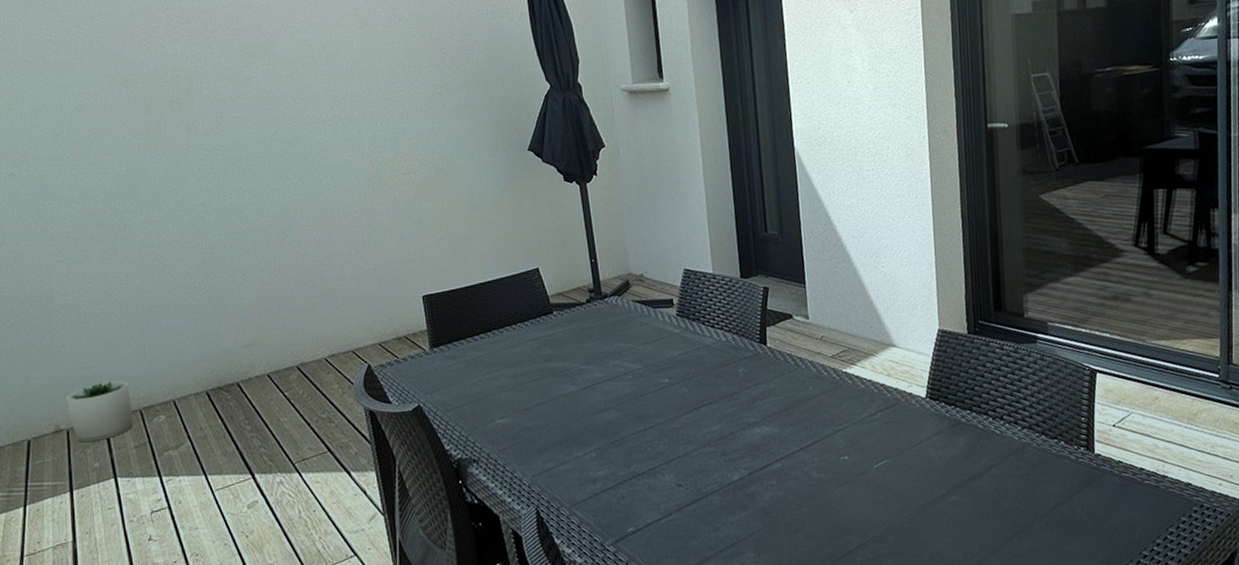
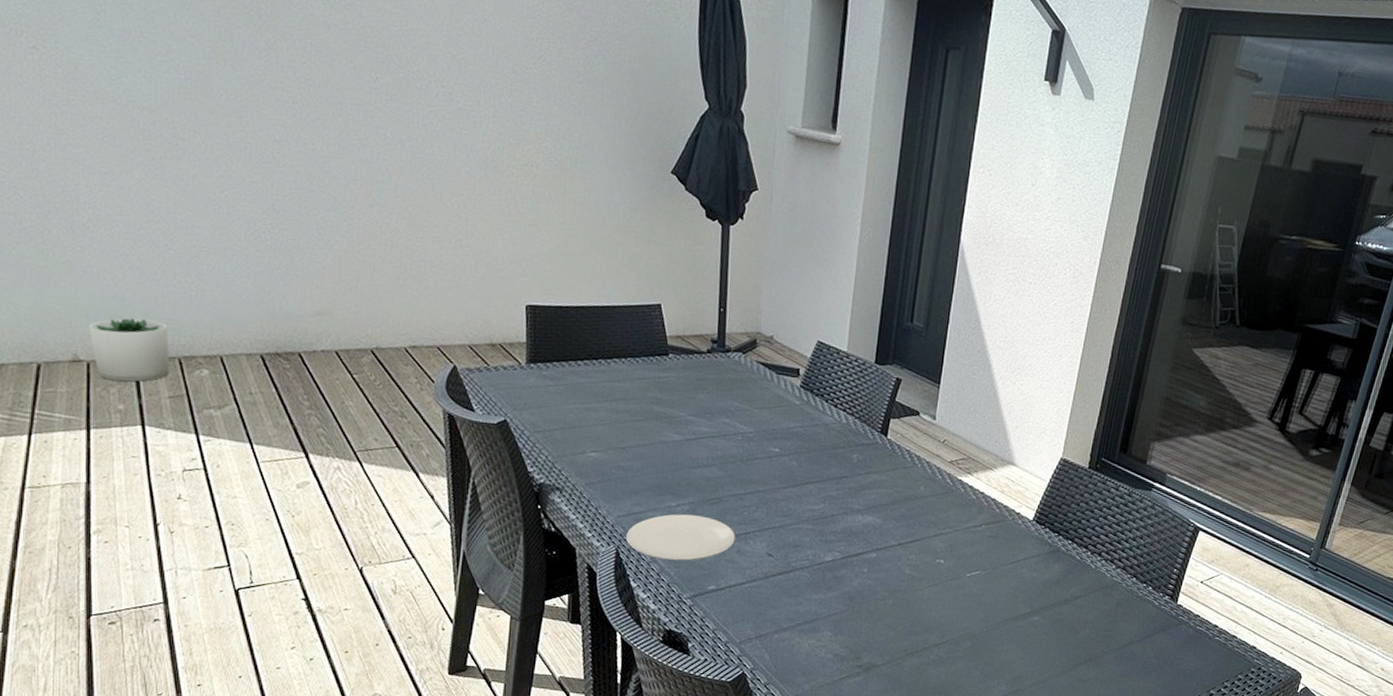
plate: none [543,459,644,512] -> present [626,514,735,562]

